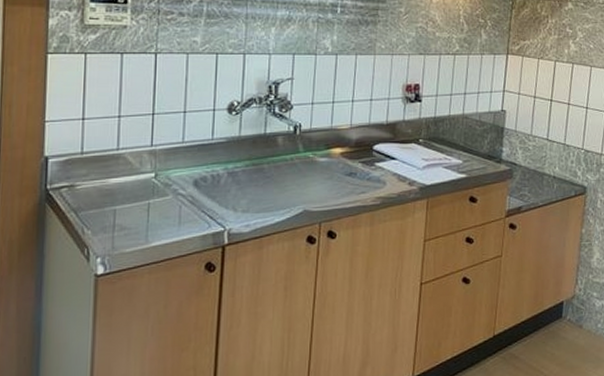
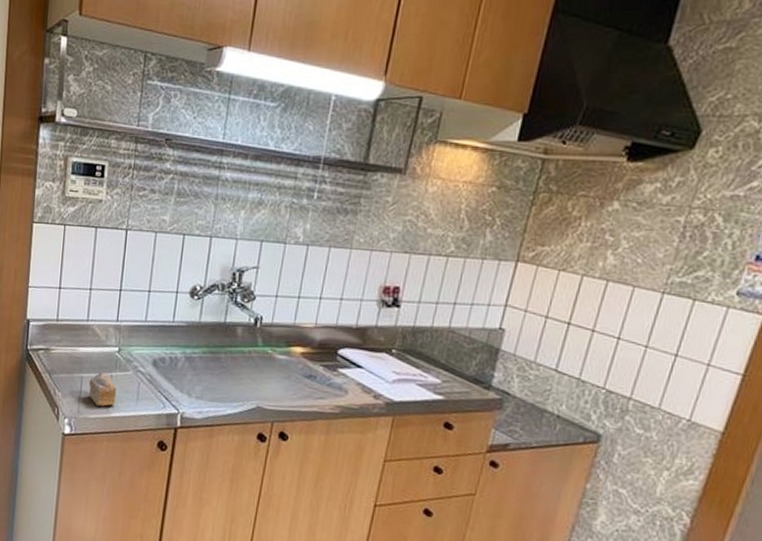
cake slice: none [123,202,156,238] -> present [89,373,117,407]

